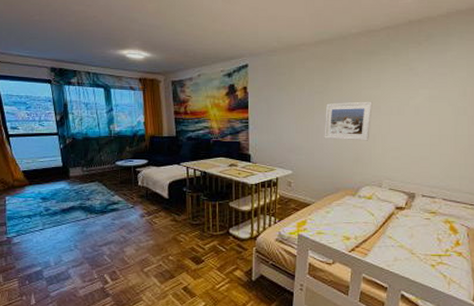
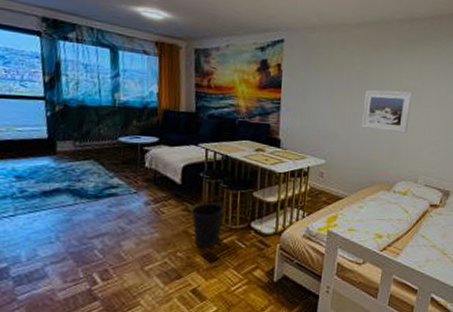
wastebasket: none [179,213,205,251] -> present [191,202,223,247]

